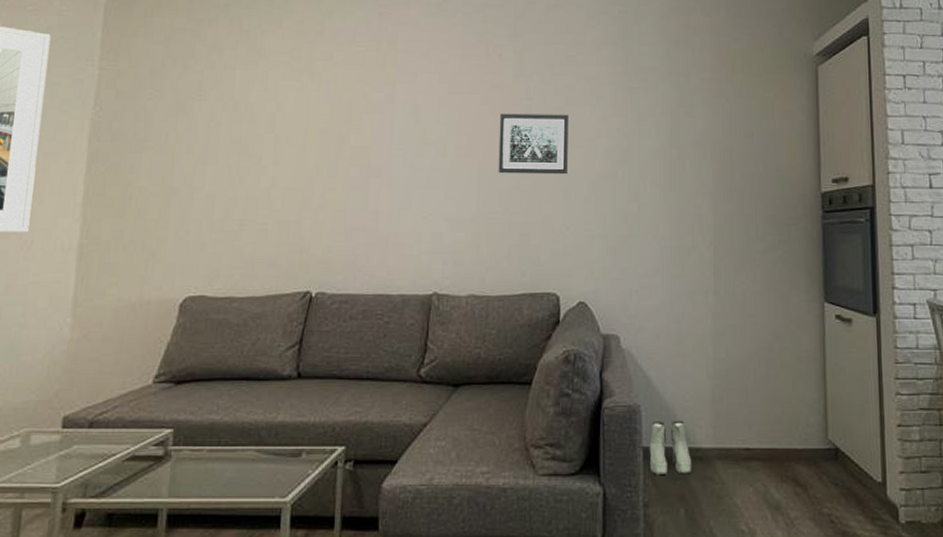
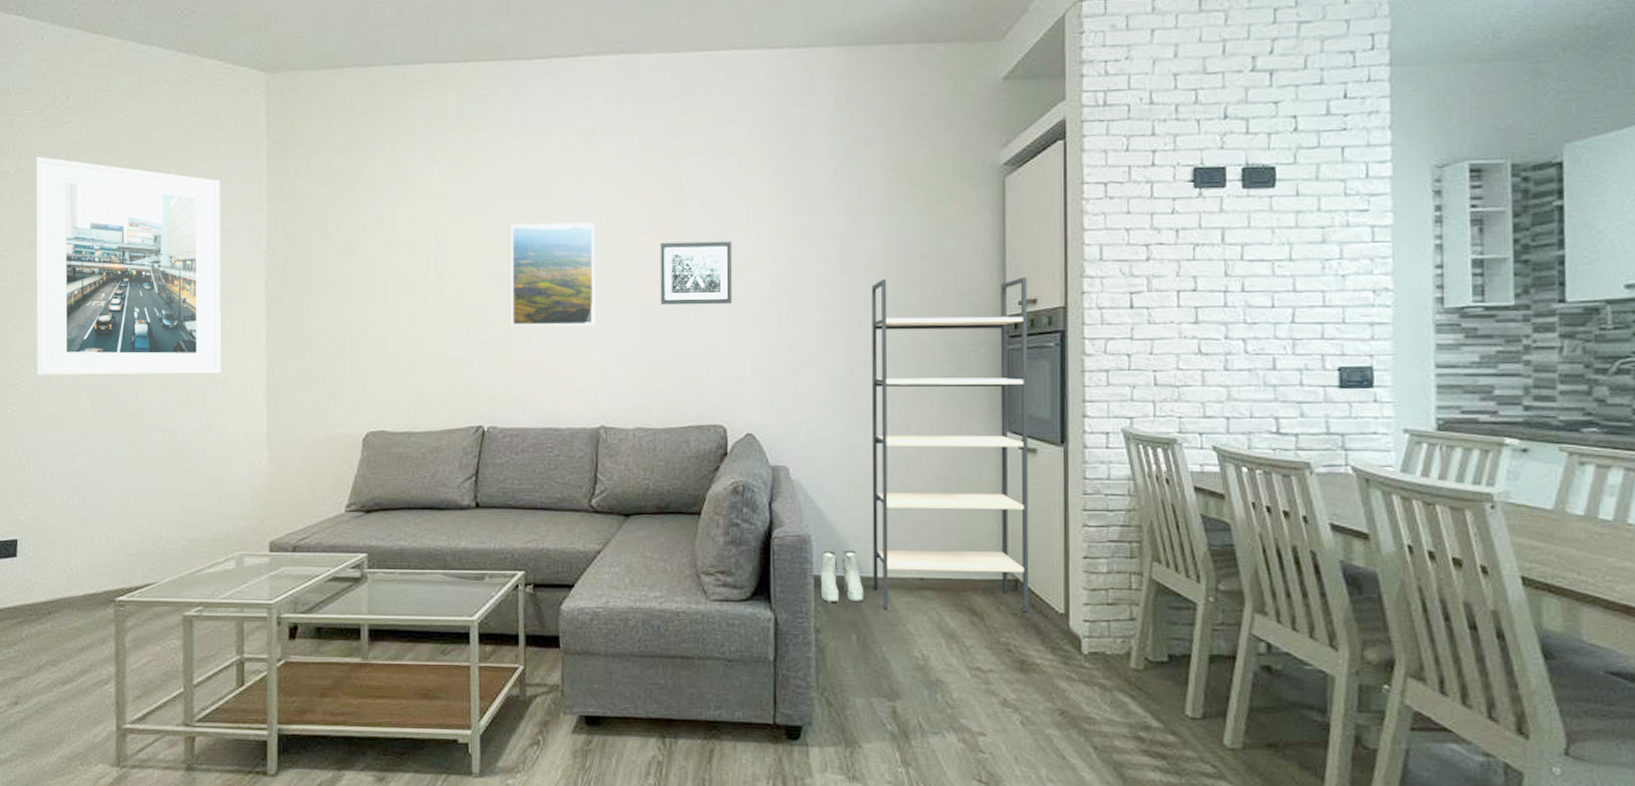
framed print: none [347,90,437,192] -> present [511,222,595,327]
shelving unit: none [699,155,850,482] -> present [871,277,1030,613]

